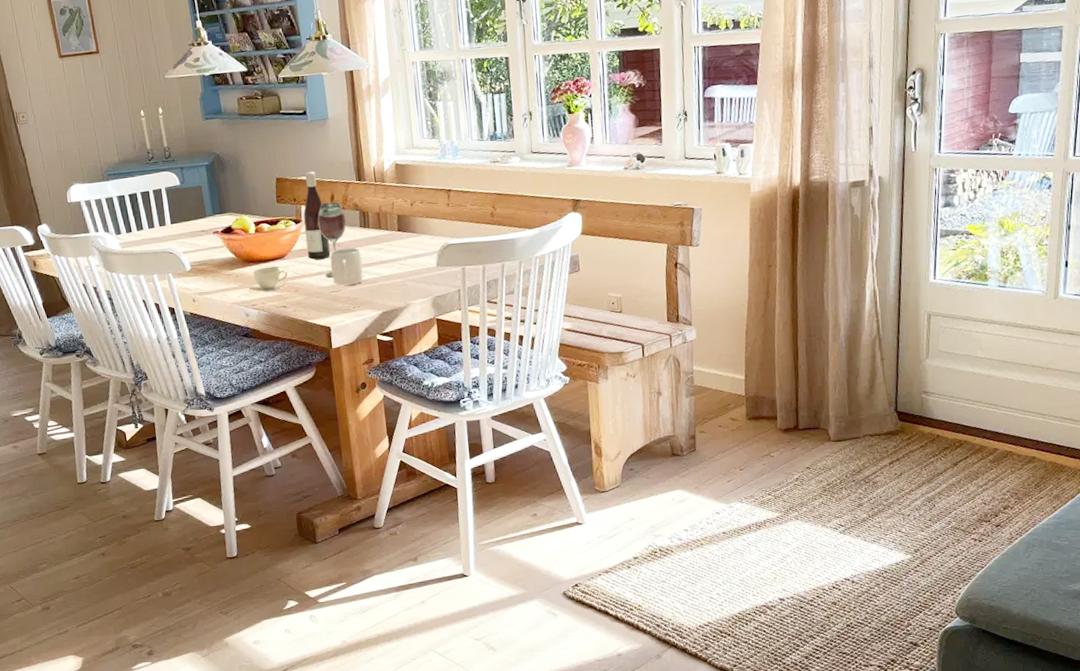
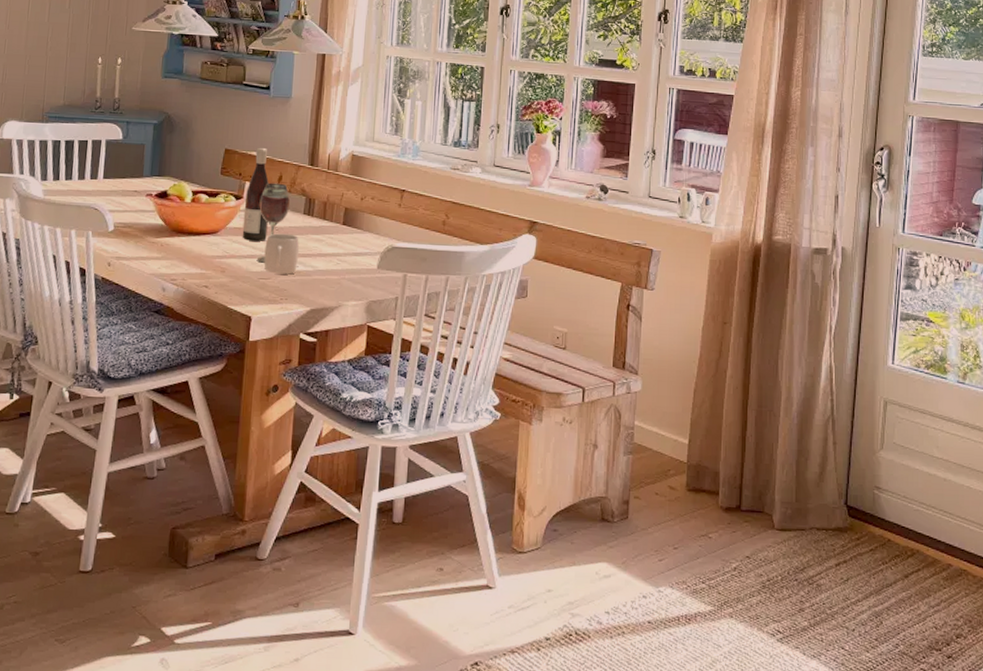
teacup: present [249,267,288,292] -> none [172,241,217,267]

